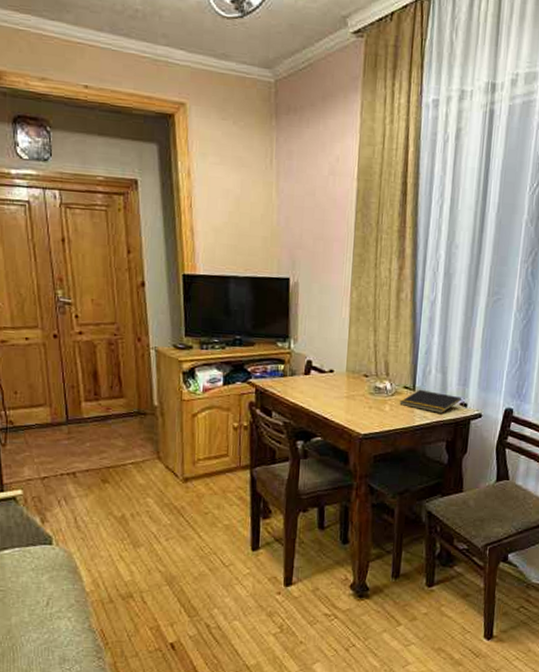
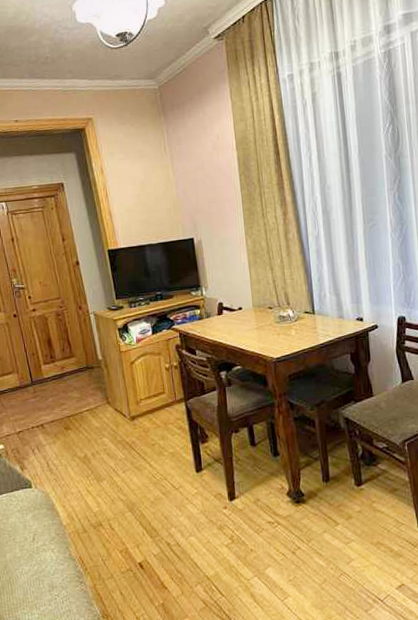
notepad: present [399,389,462,413] -> none [303,312,358,330]

